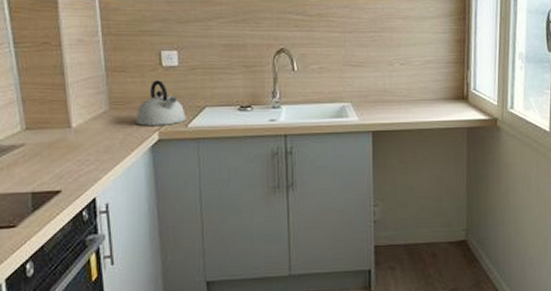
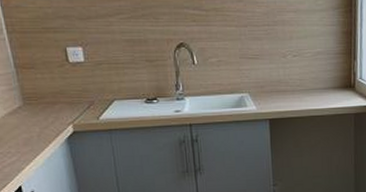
kettle: present [135,80,187,125] -> none [49,76,98,119]

